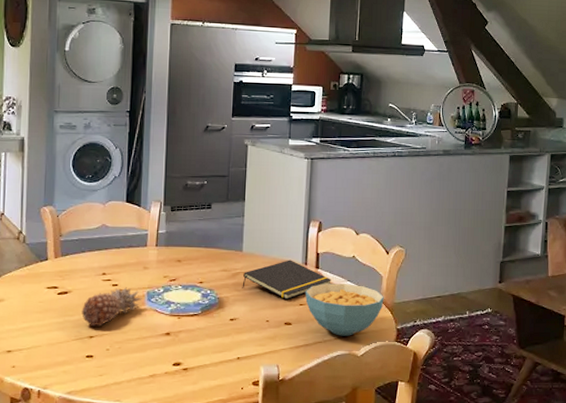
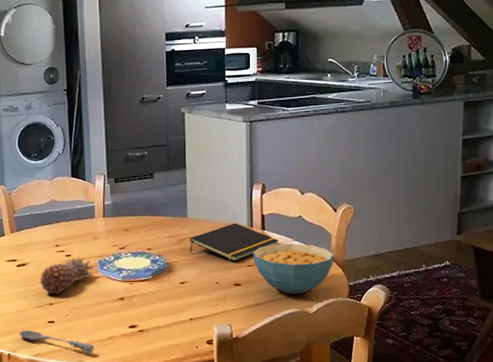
soupspoon: none [53,364,134,393] -> present [19,330,94,354]

